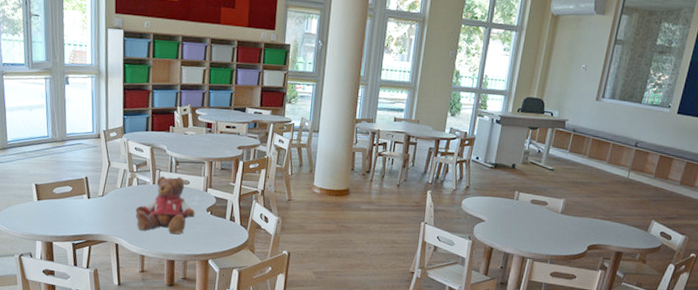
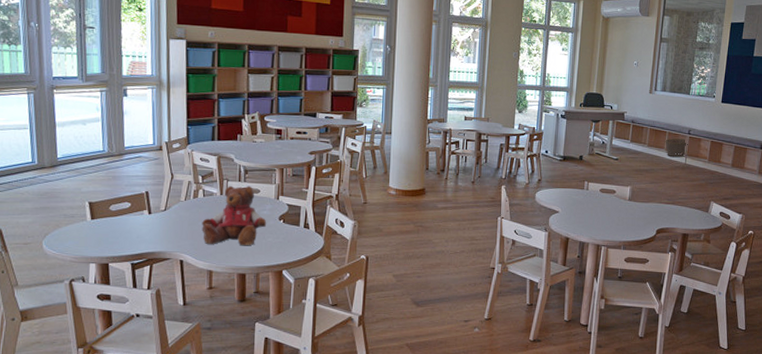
basket: none [607,150,633,172] -> present [665,138,688,158]

